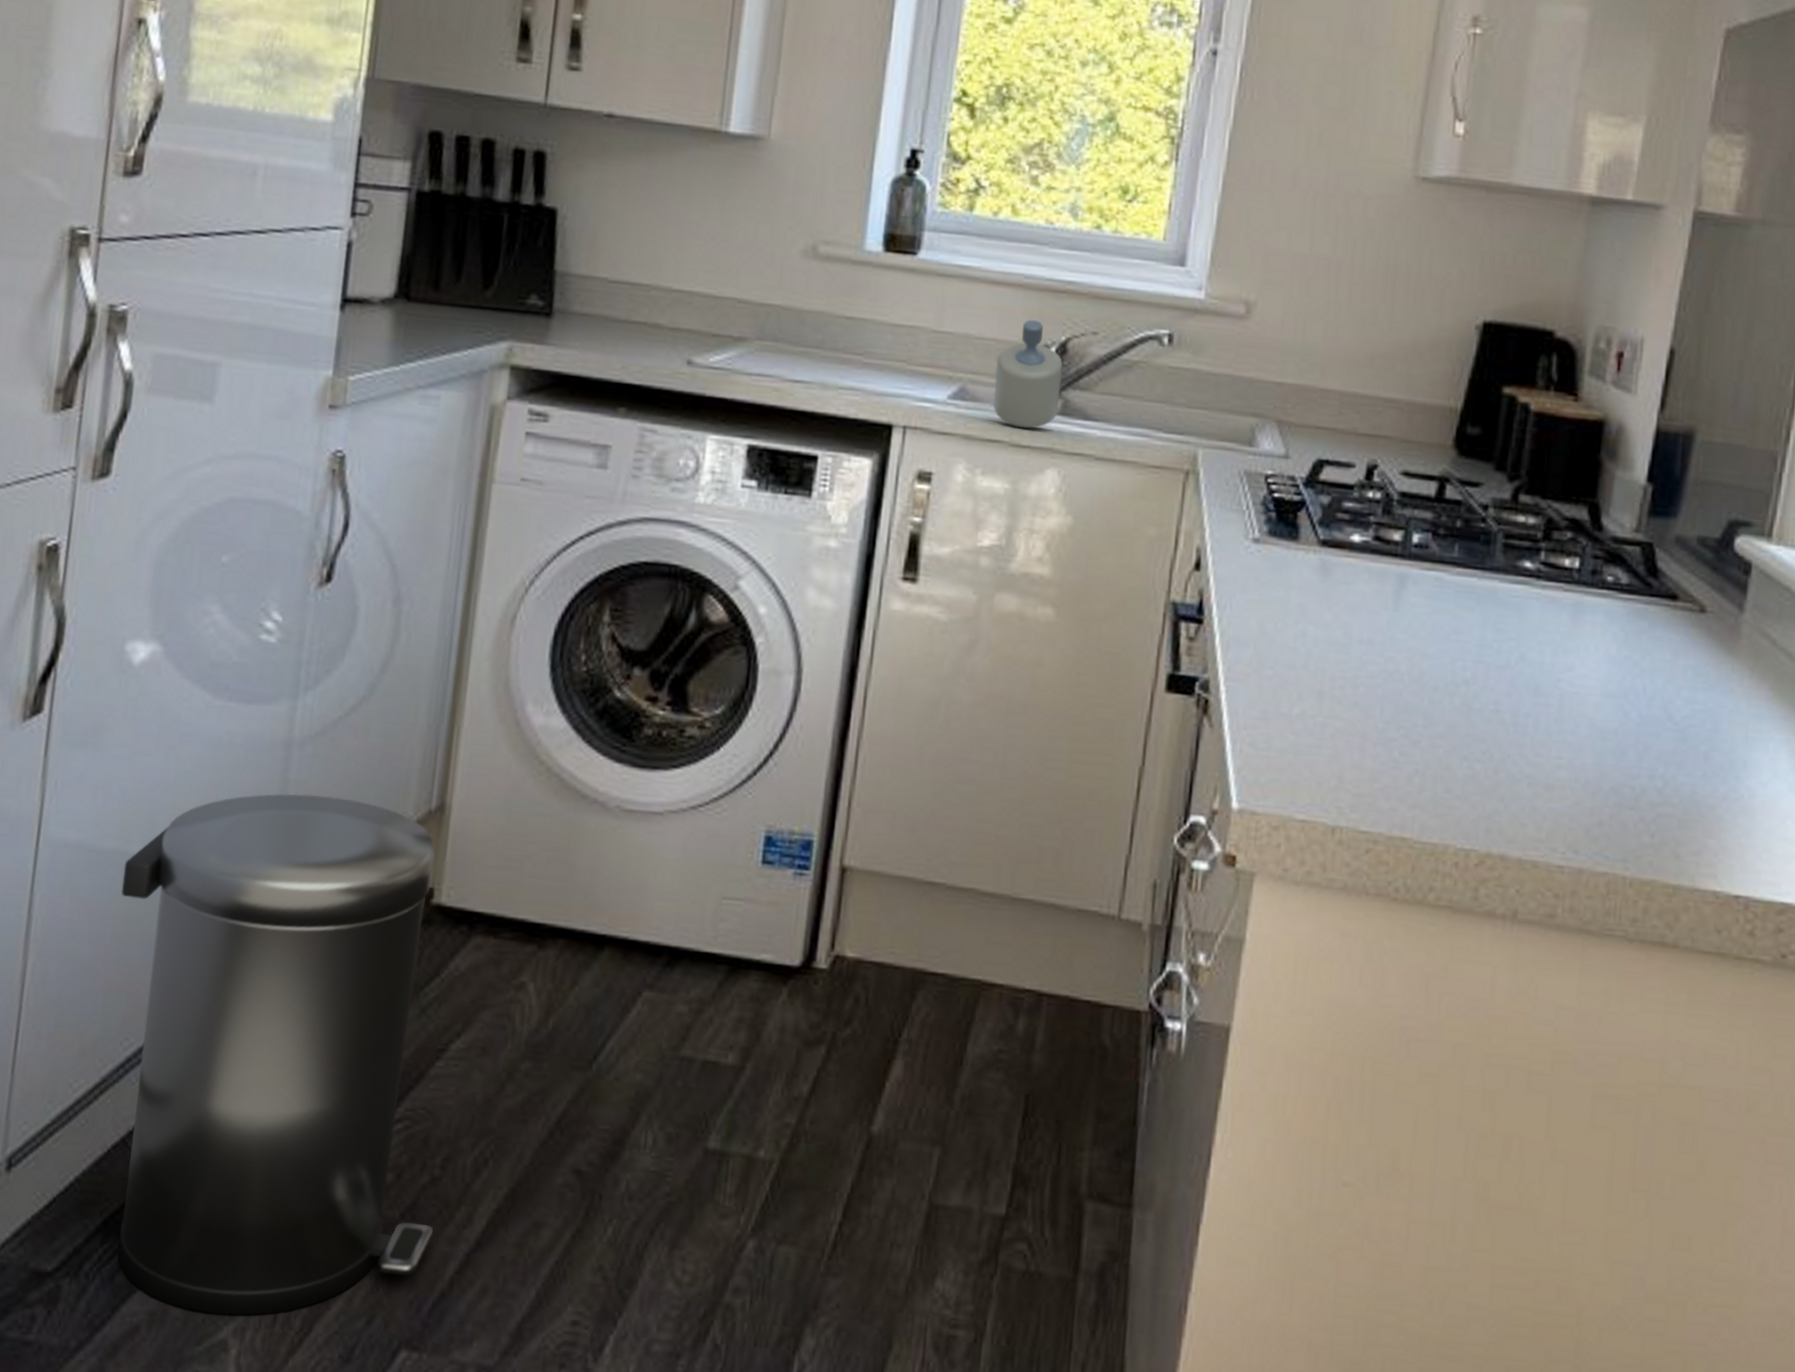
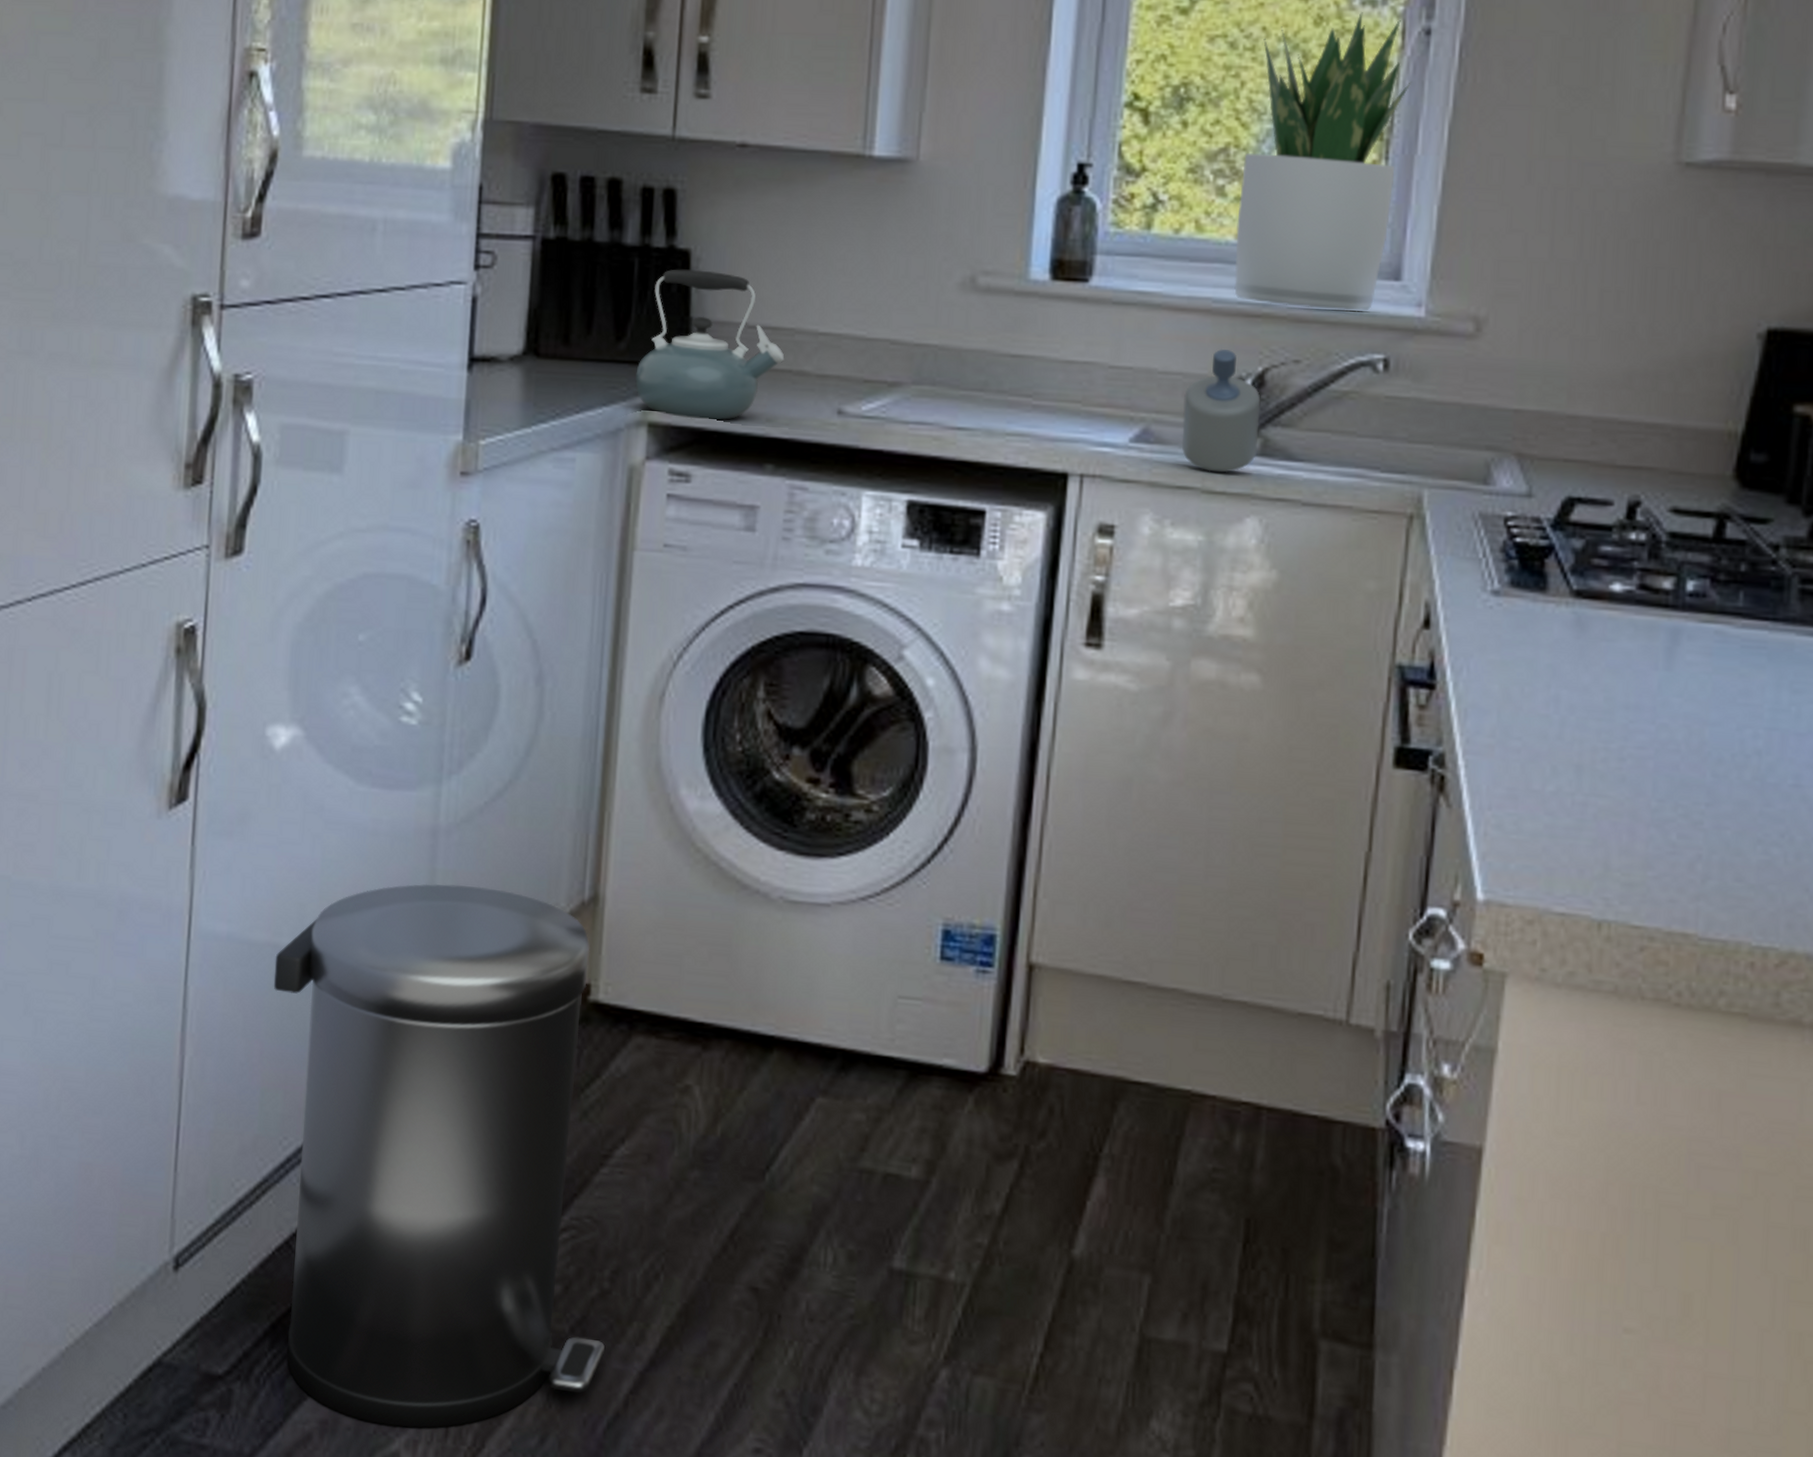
kettle: none [500,225,641,366] -> present [635,269,785,420]
planter: none [1043,32,1199,292] -> present [1234,12,1411,312]

